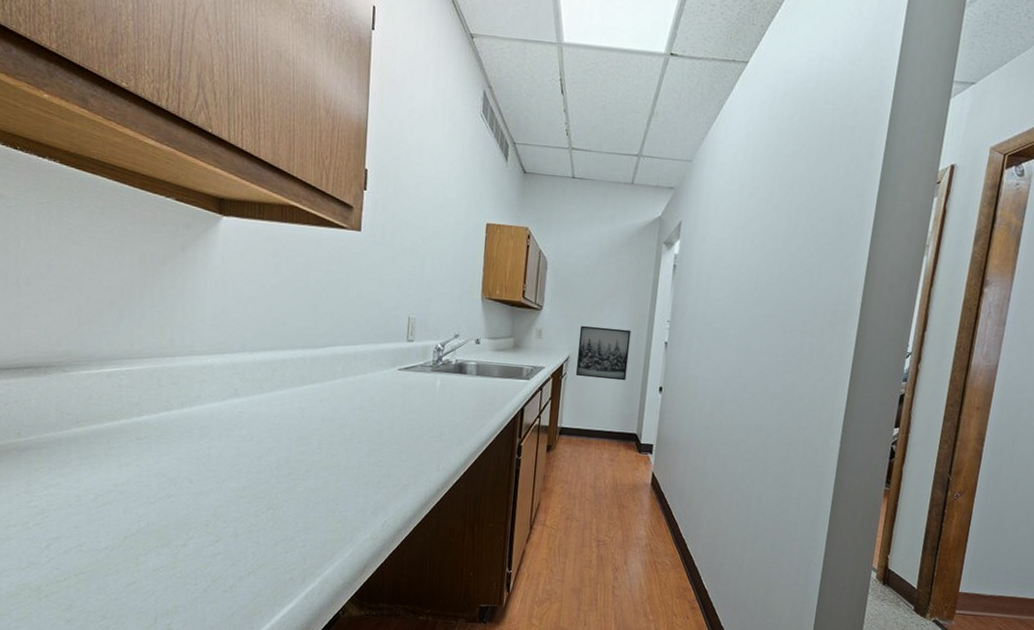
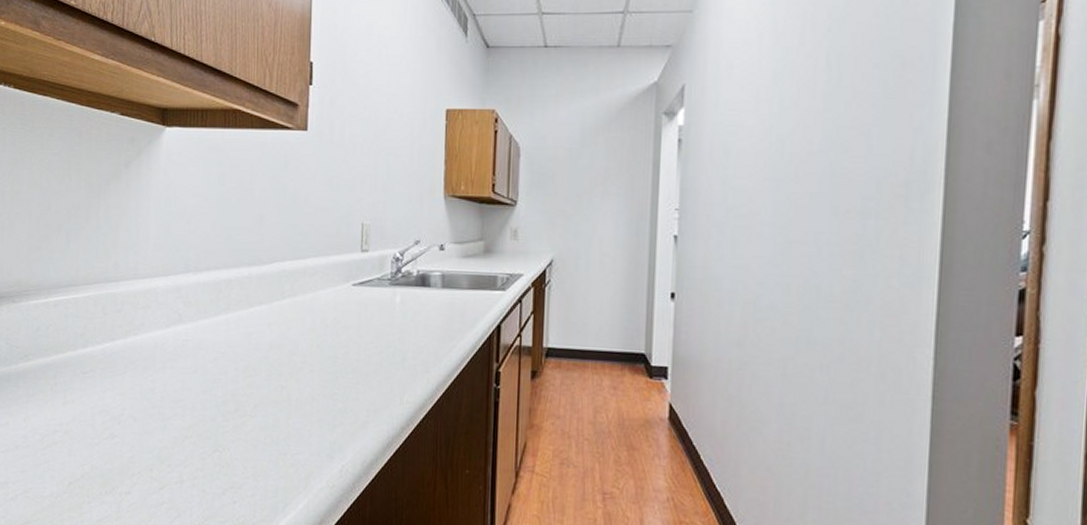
wall art: present [575,325,632,381] -> none [561,221,630,287]

